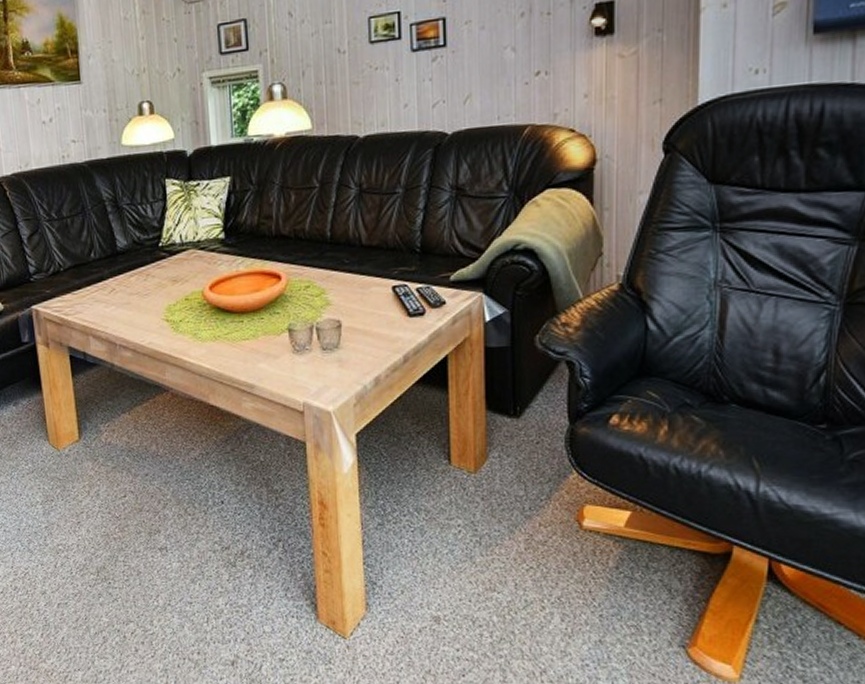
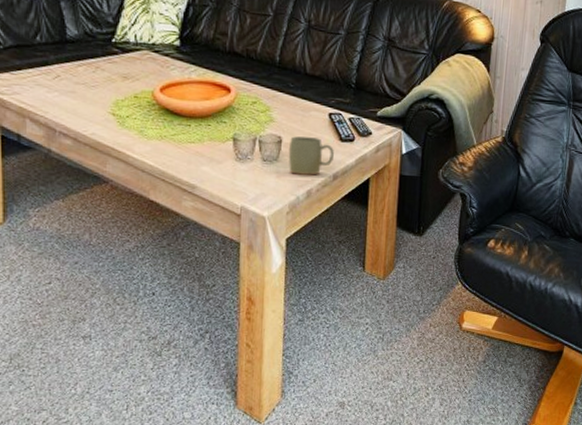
mug: none [349,316,402,361] -> present [288,136,334,175]

